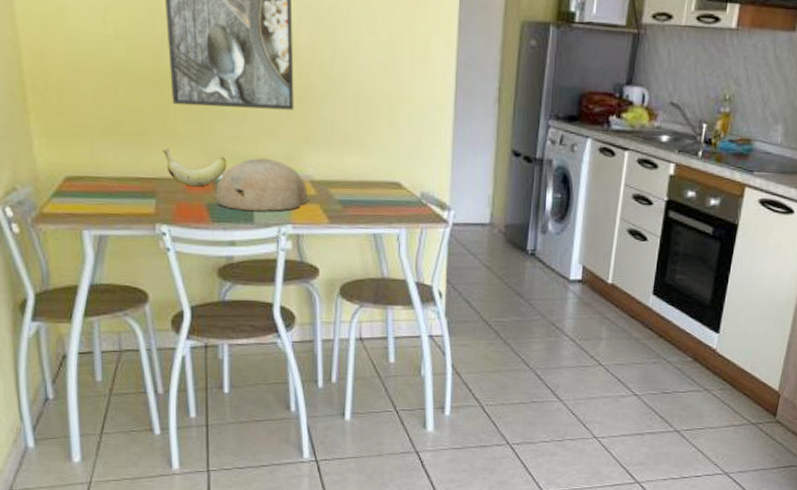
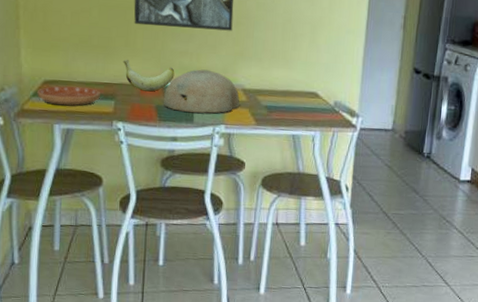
saucer: none [58,183,137,207] -> present [37,86,100,106]

